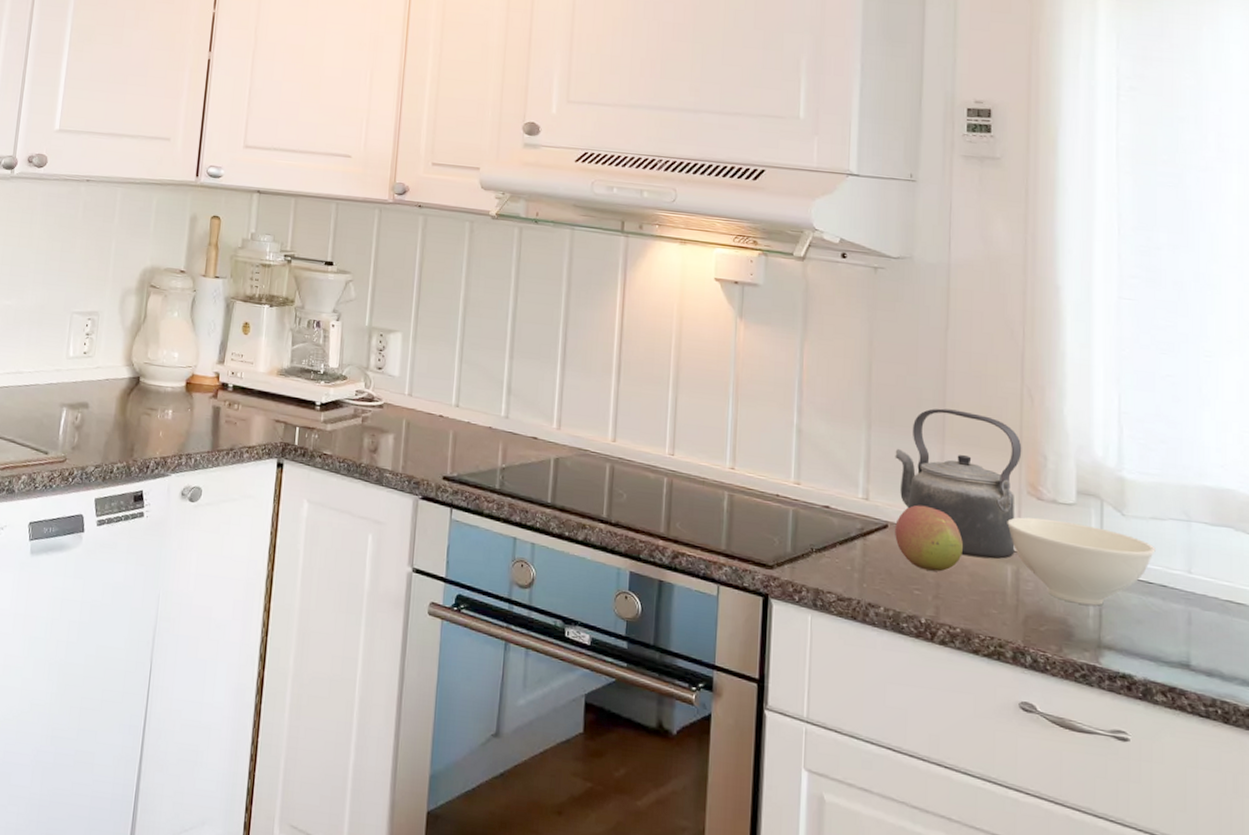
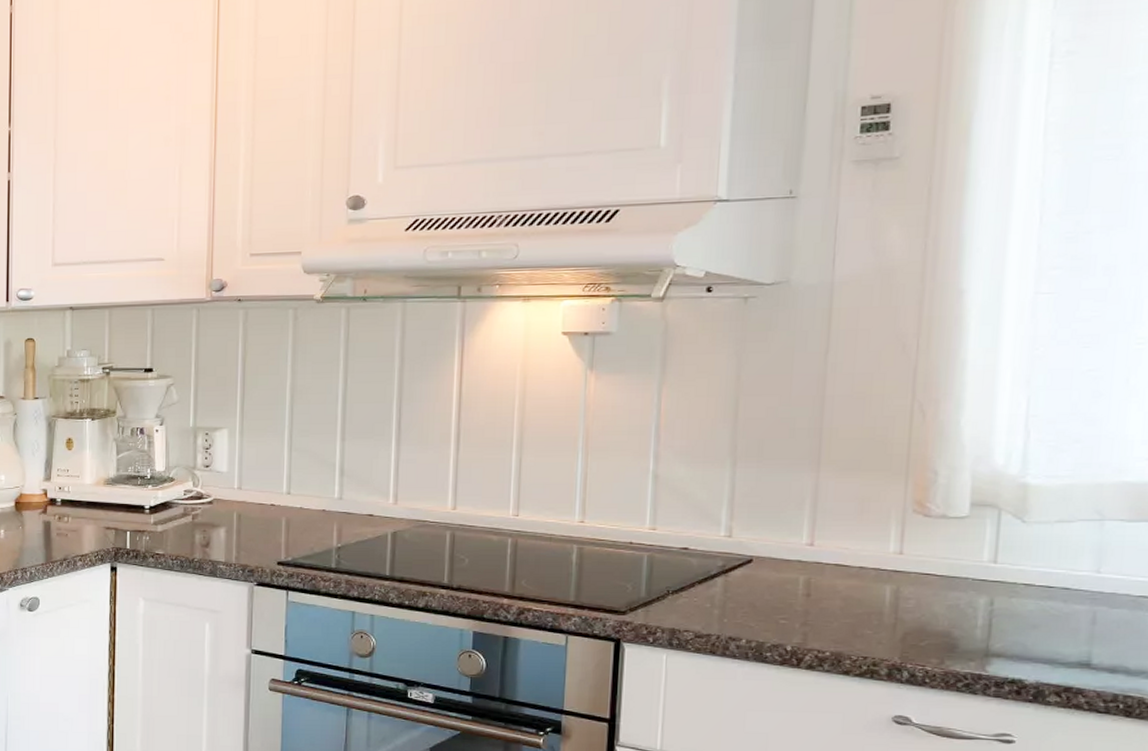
kettle: present [895,408,1022,560] -> none [762,435,909,581]
fruit: present [895,505,963,572] -> none [760,536,837,599]
bowl: present [1007,517,1156,606] -> none [888,535,1060,616]

